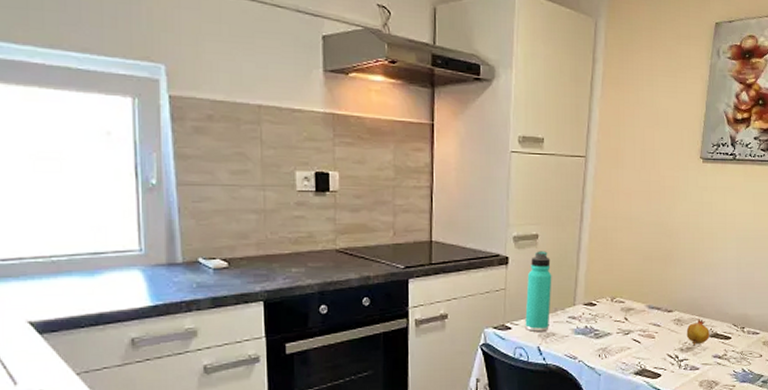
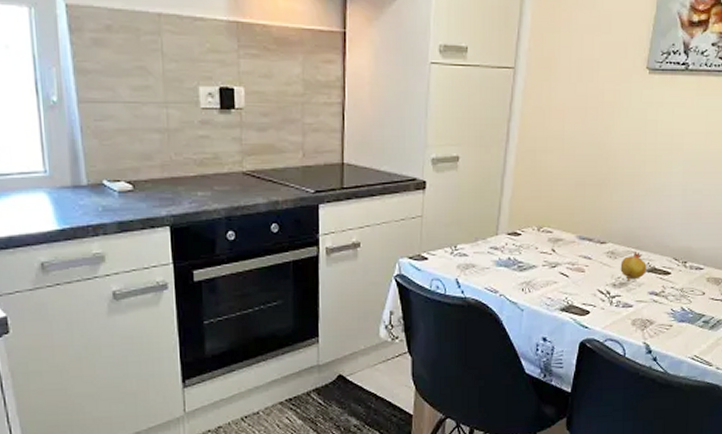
thermos bottle: present [525,251,552,333] -> none [443,175,473,264]

